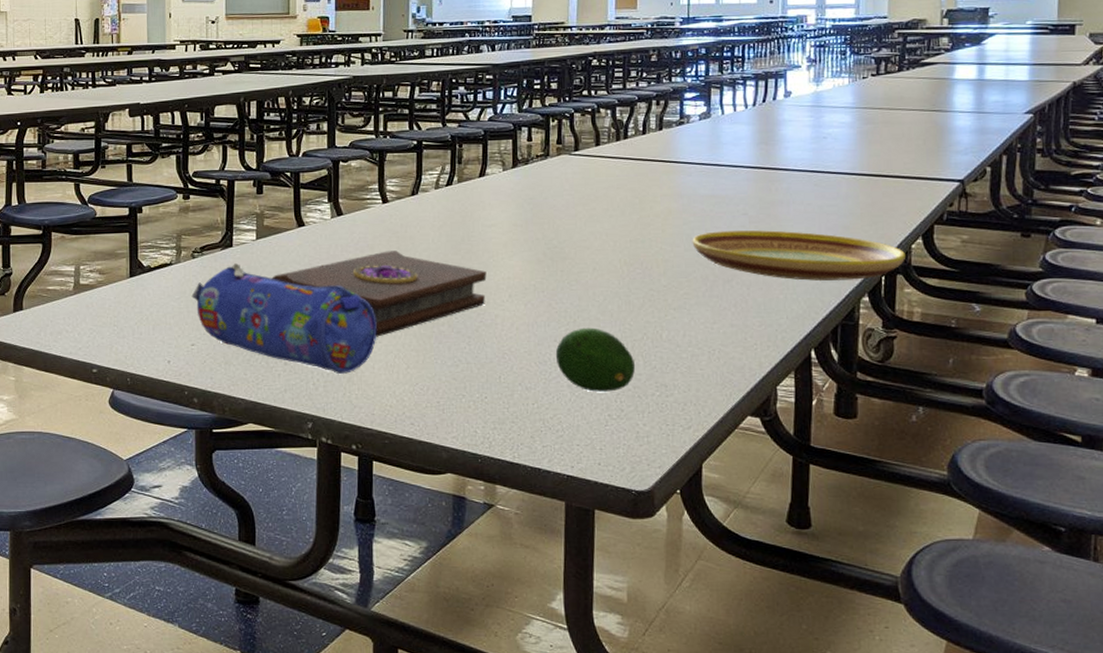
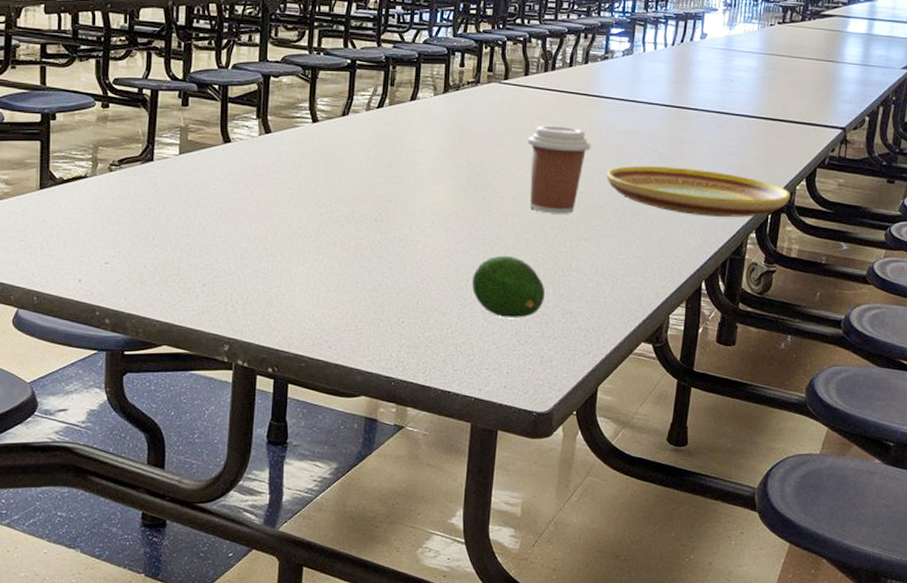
pencil case: present [191,263,377,374] -> none [107,179,300,296]
book: present [271,251,487,337] -> none [193,172,412,260]
coffee cup: none [604,193,673,283] -> present [528,125,591,214]

